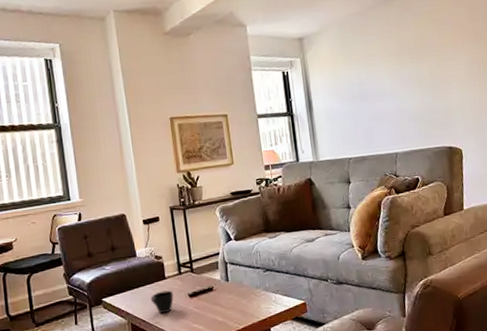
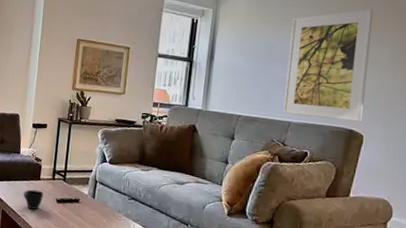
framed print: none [375,29,457,145] -> present [283,8,374,122]

